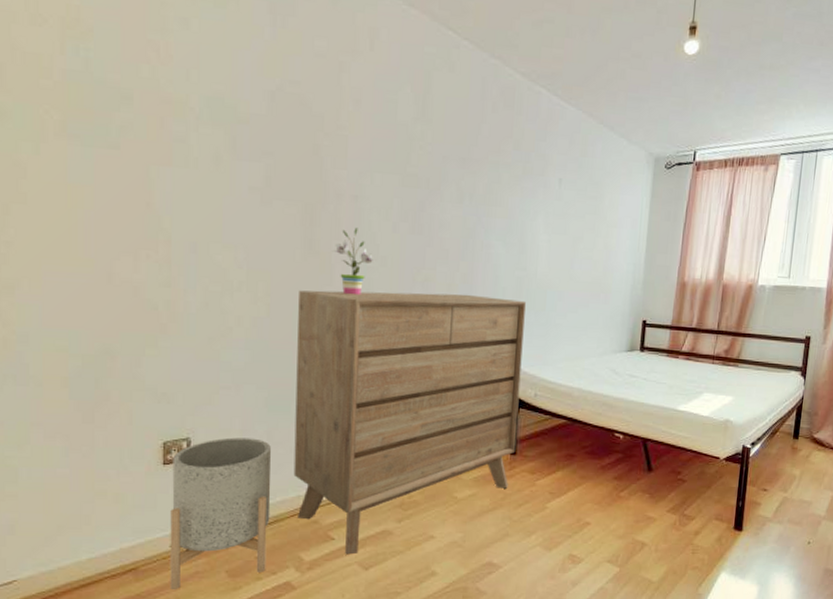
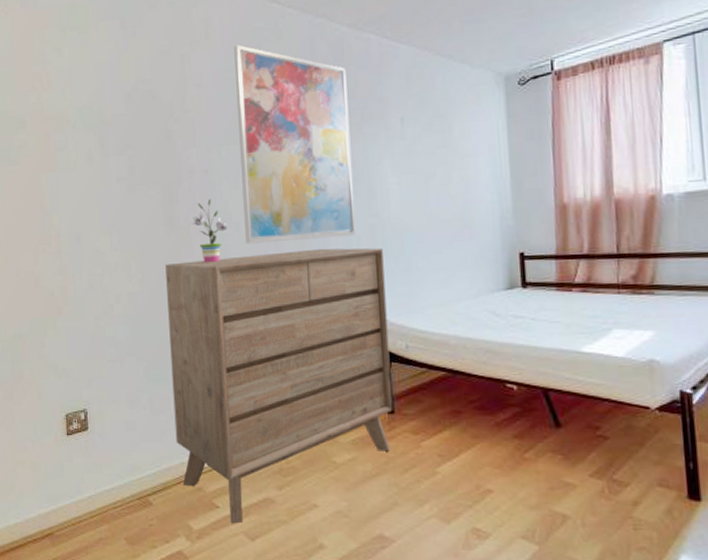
planter: present [170,437,271,590] -> none [74,407,160,556]
wall art: none [391,66,514,287] -> present [234,44,355,244]

